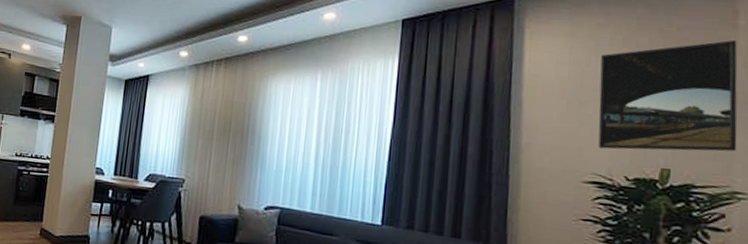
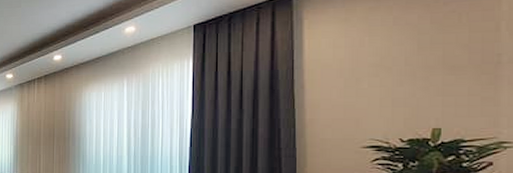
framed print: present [598,39,738,152] -> none [373,7,502,117]

